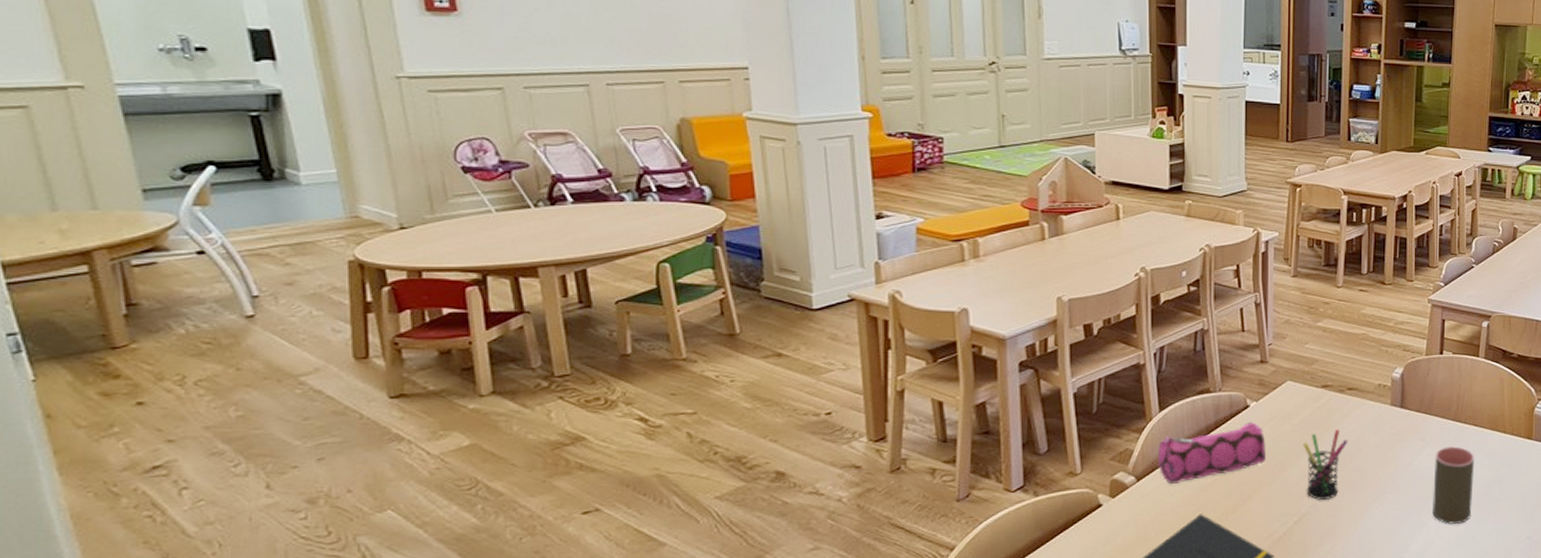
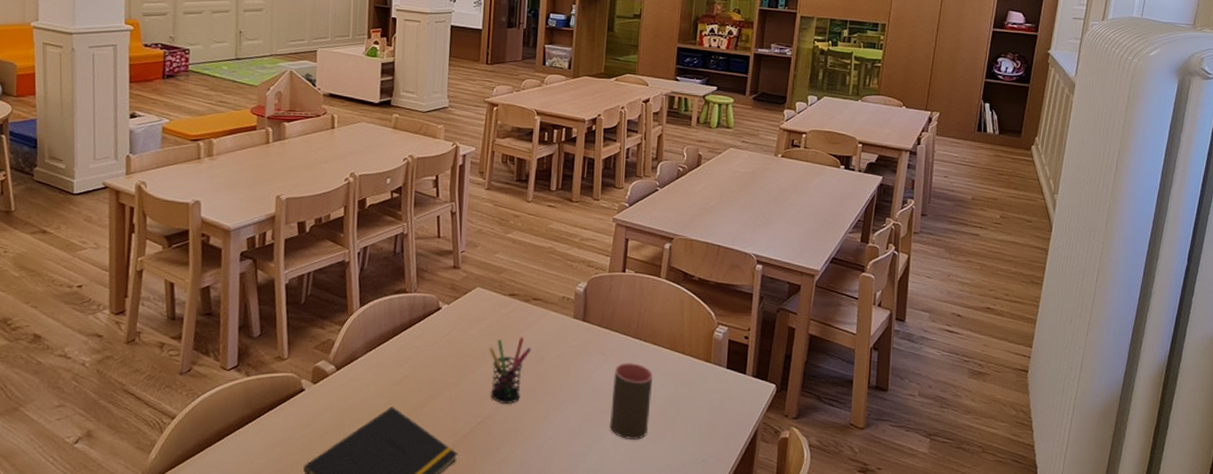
pencil case: present [1158,422,1267,484] -> none [356,323,455,376]

